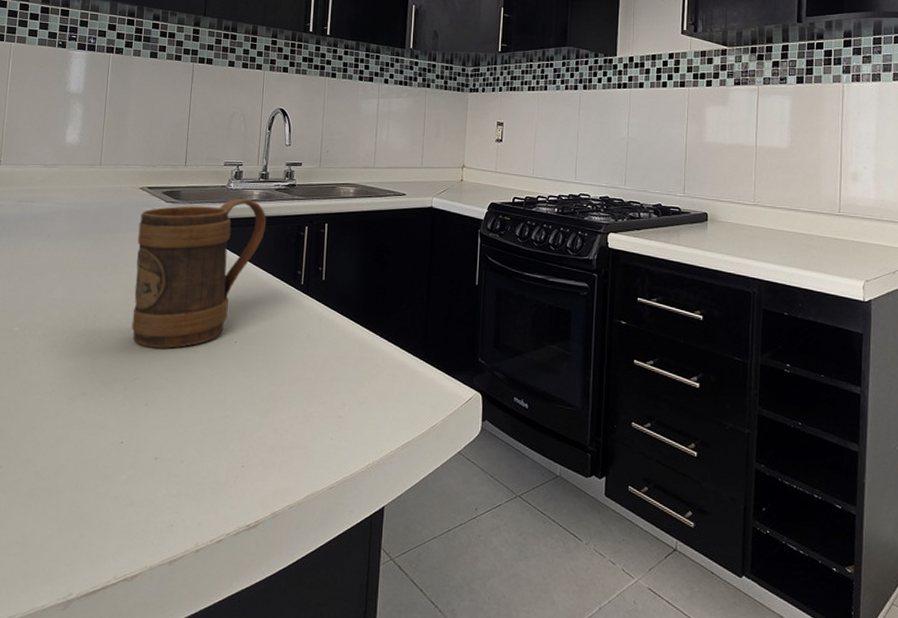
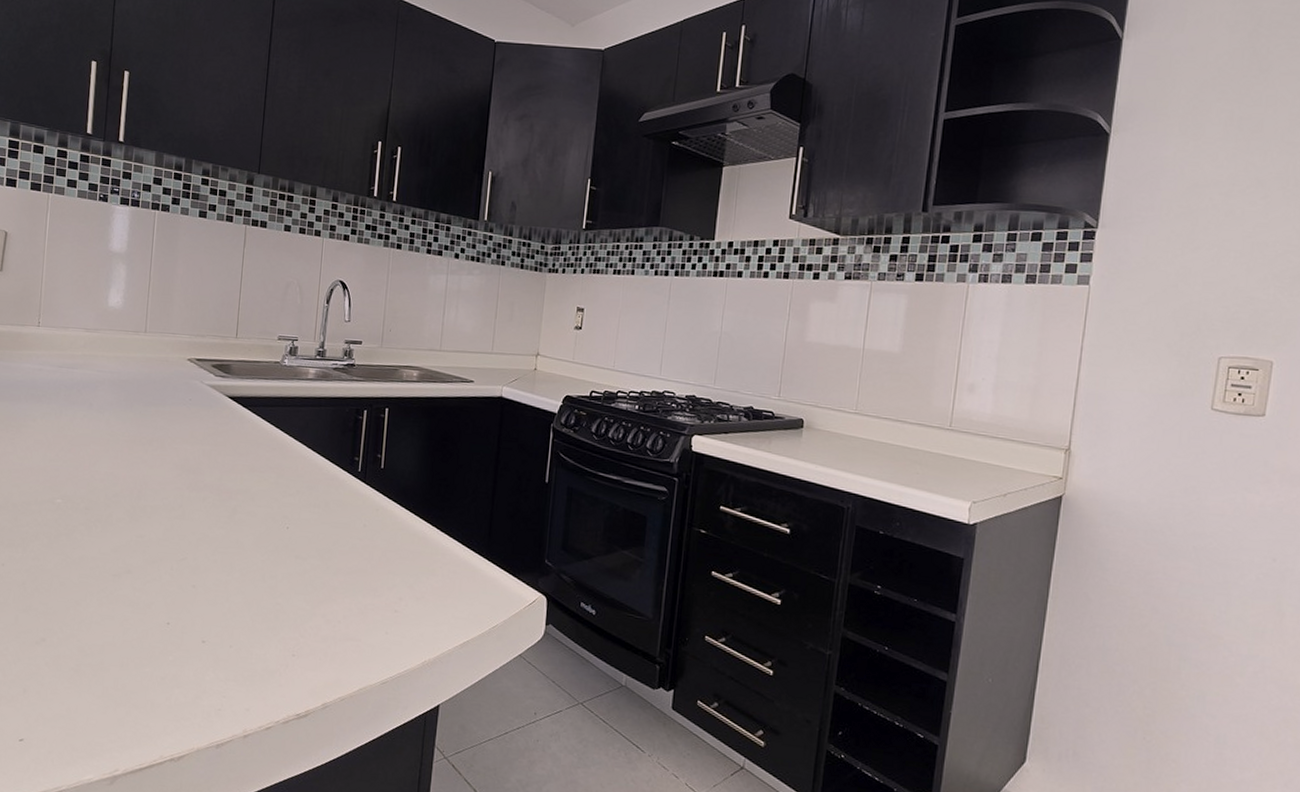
mug: present [131,199,267,348] -> none [178,376,323,530]

